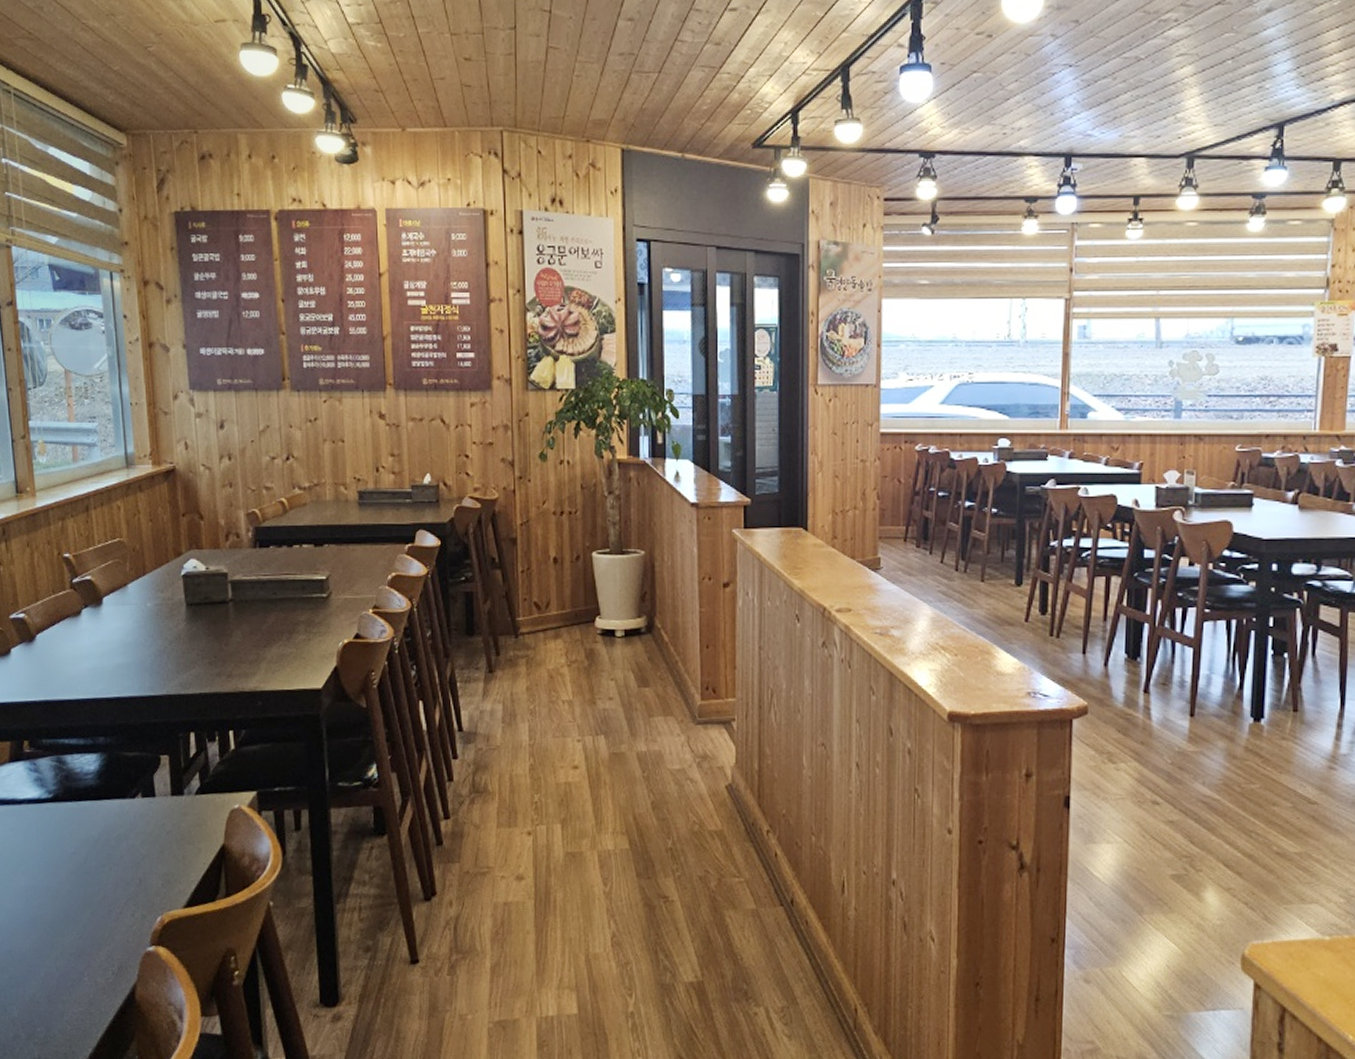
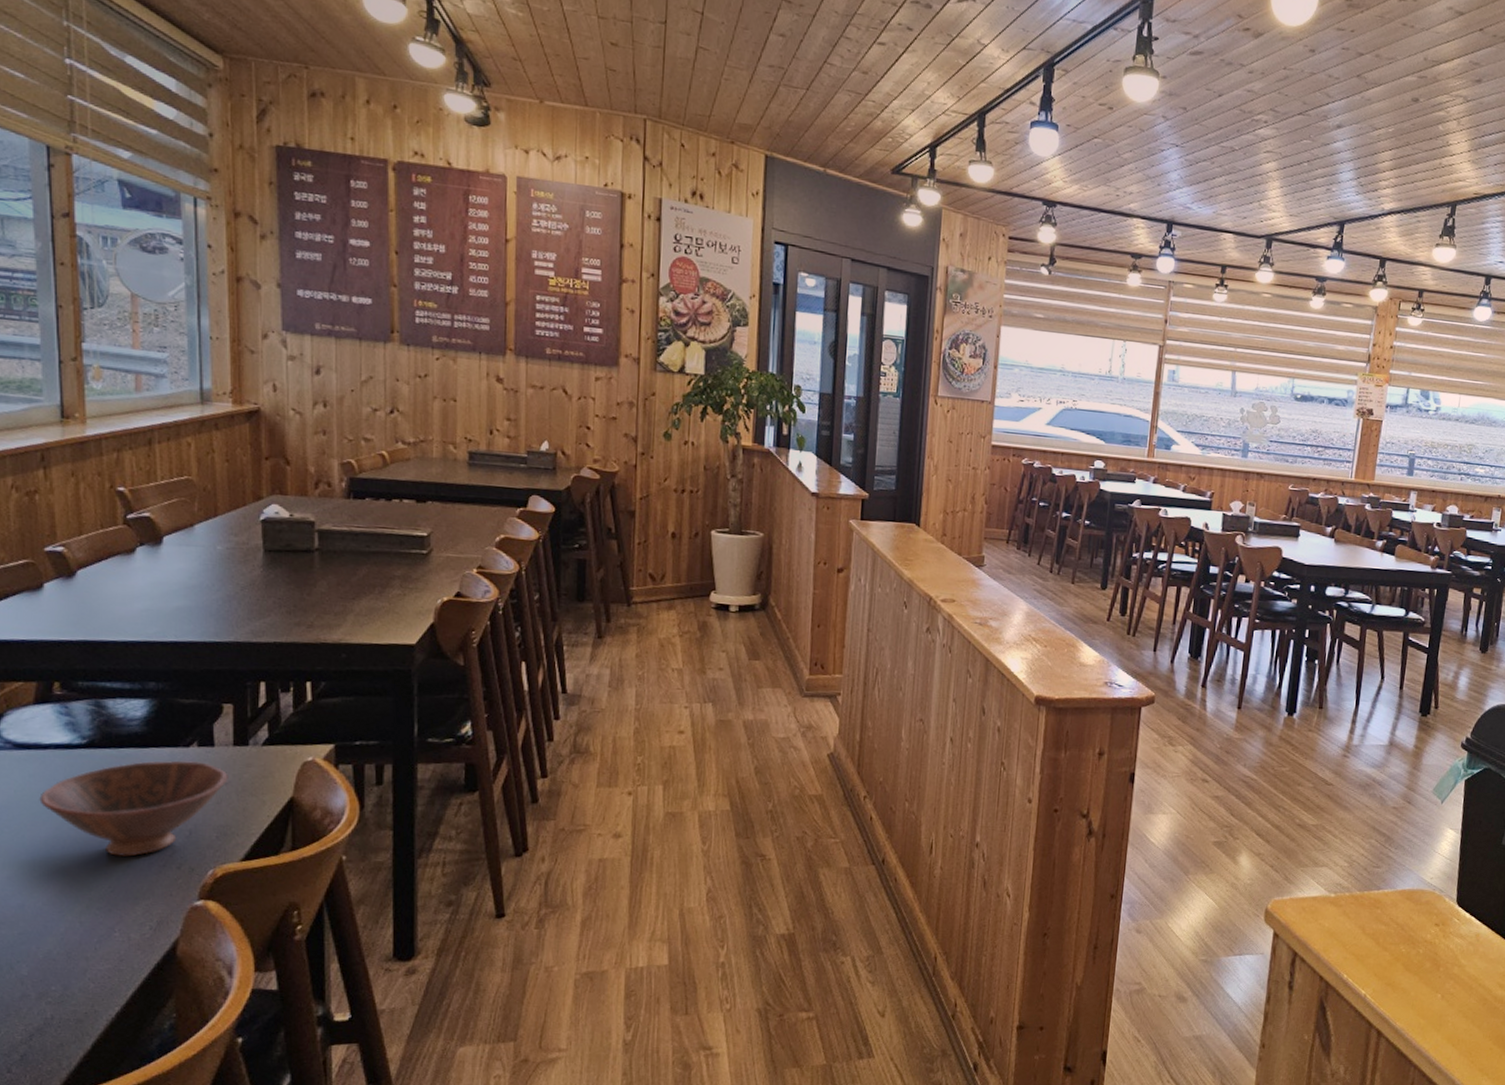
bowl: none [18,811,169,905] -> present [39,760,228,857]

